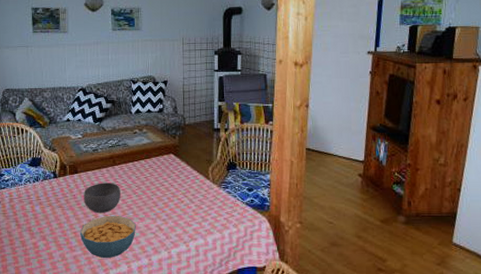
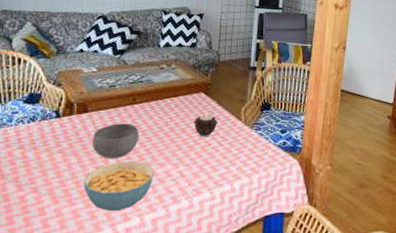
candle: none [166,174,187,195] -> present [194,114,217,137]

